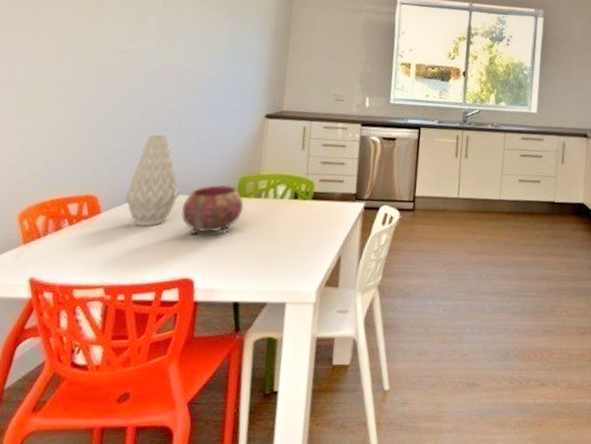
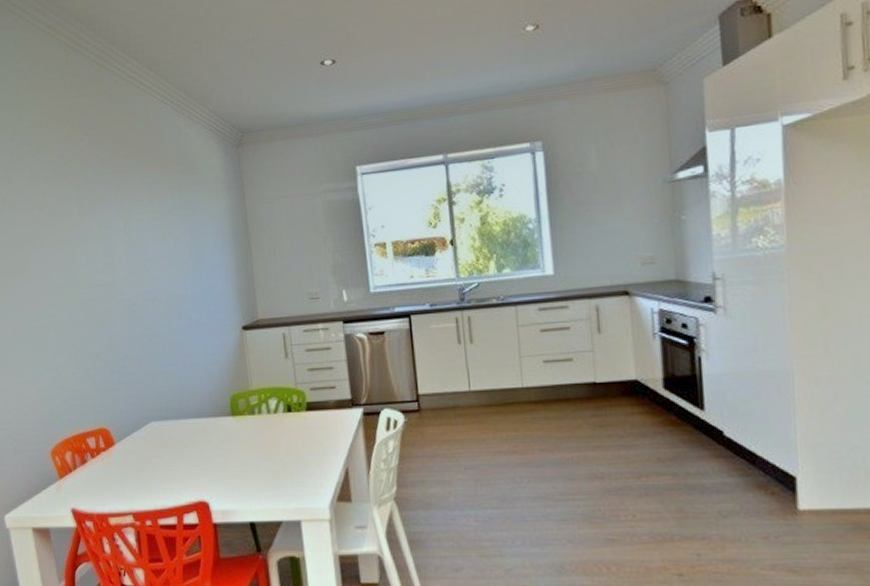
vase: present [124,134,180,226] -> none [131,362,178,453]
bowl: present [181,185,244,236] -> none [183,404,241,459]

